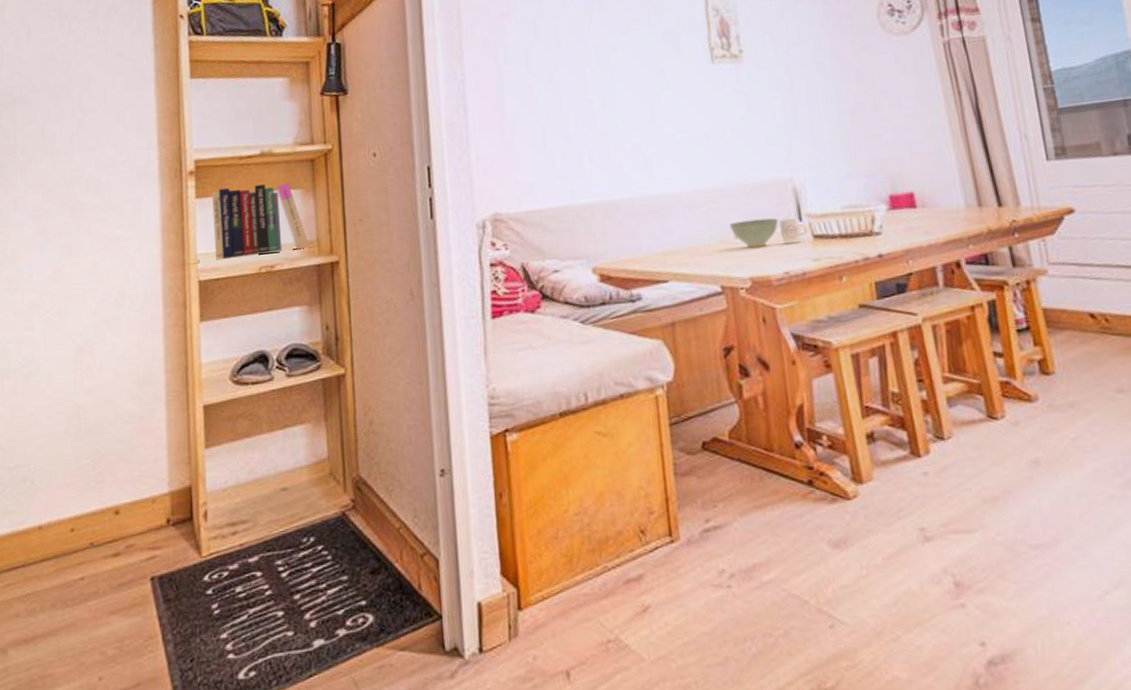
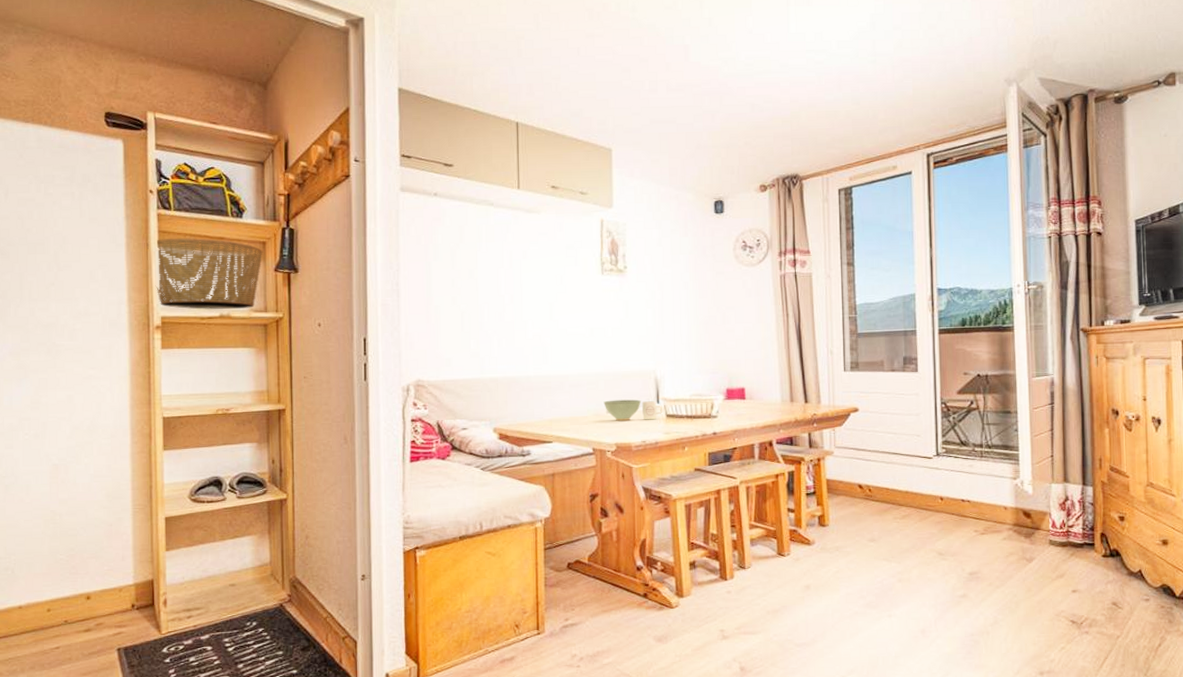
basket: none [177,64,307,149] -> present [146,238,263,310]
books: present [212,182,309,261] -> none [176,341,260,402]

